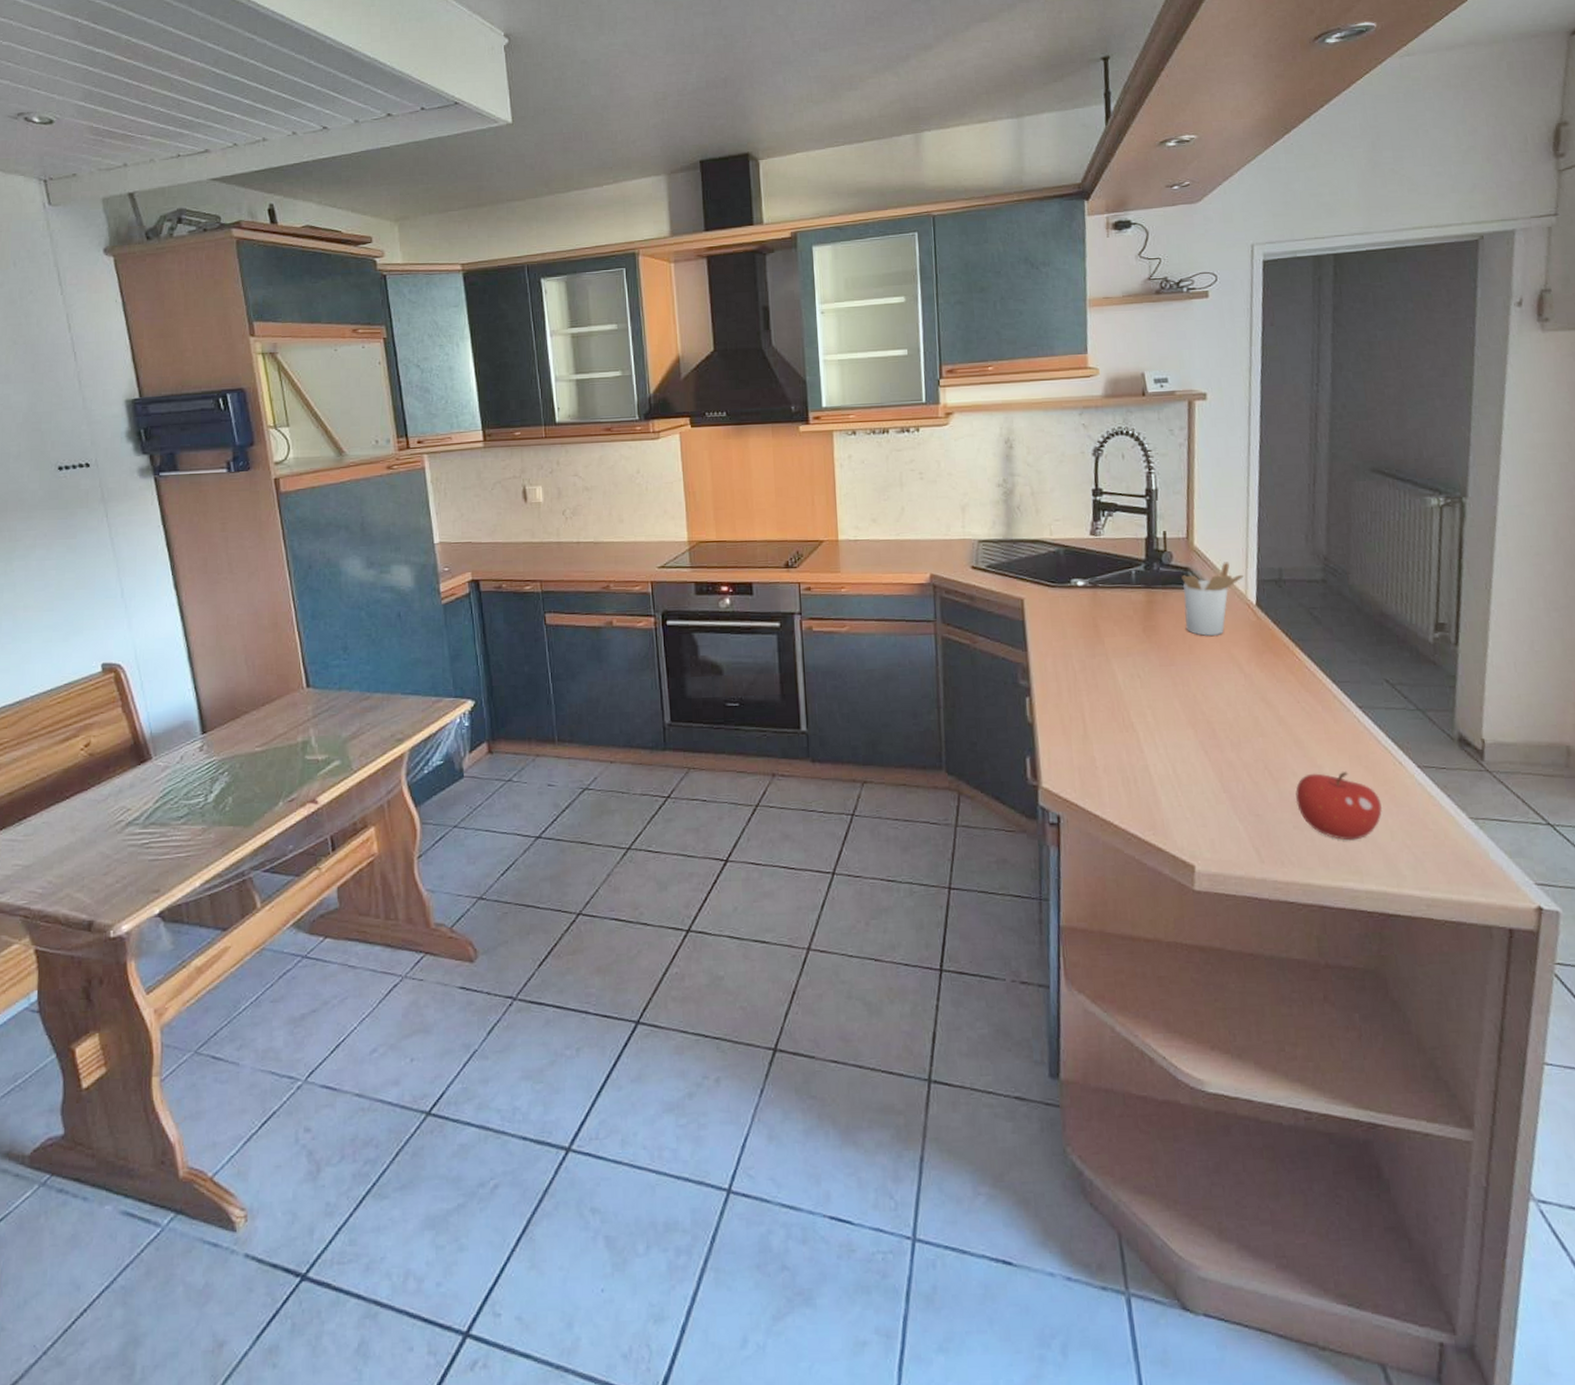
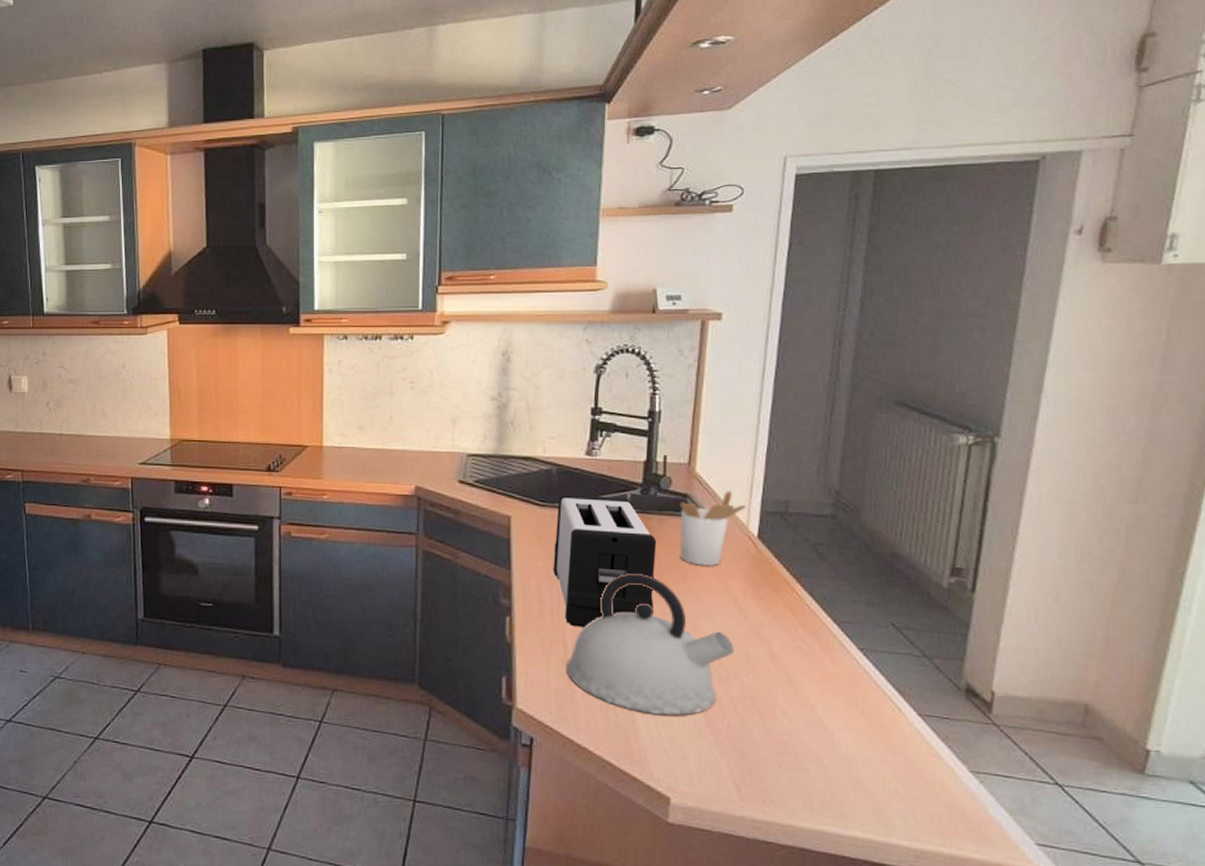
toaster: none [1067,573,1164,703] -> present [553,495,657,627]
kettle: none [1086,646,1244,785] -> present [566,572,734,716]
fruit: present [1295,772,1383,841] -> none [784,714,877,785]

